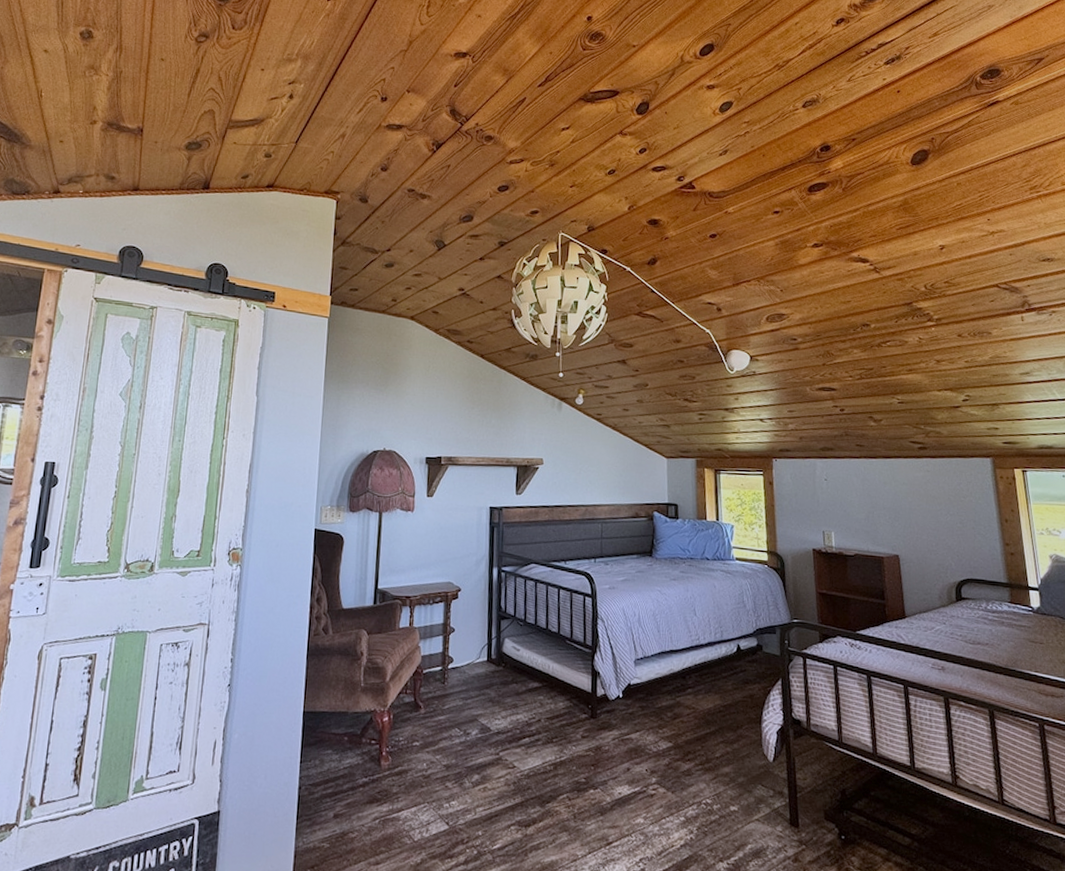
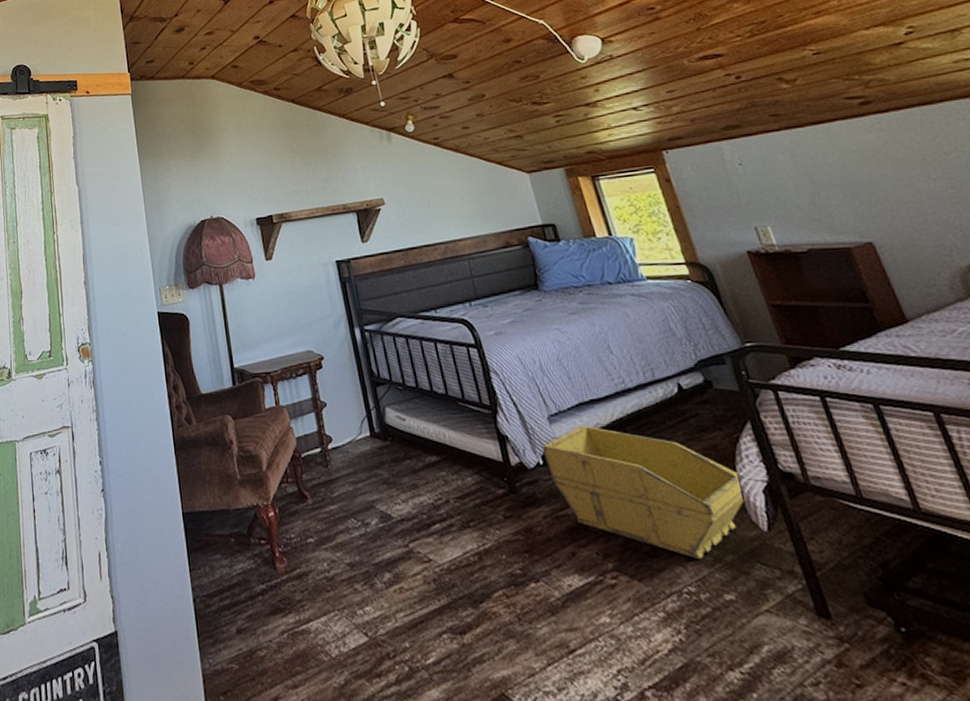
storage bin: none [624,670,764,780] -> present [542,426,746,560]

